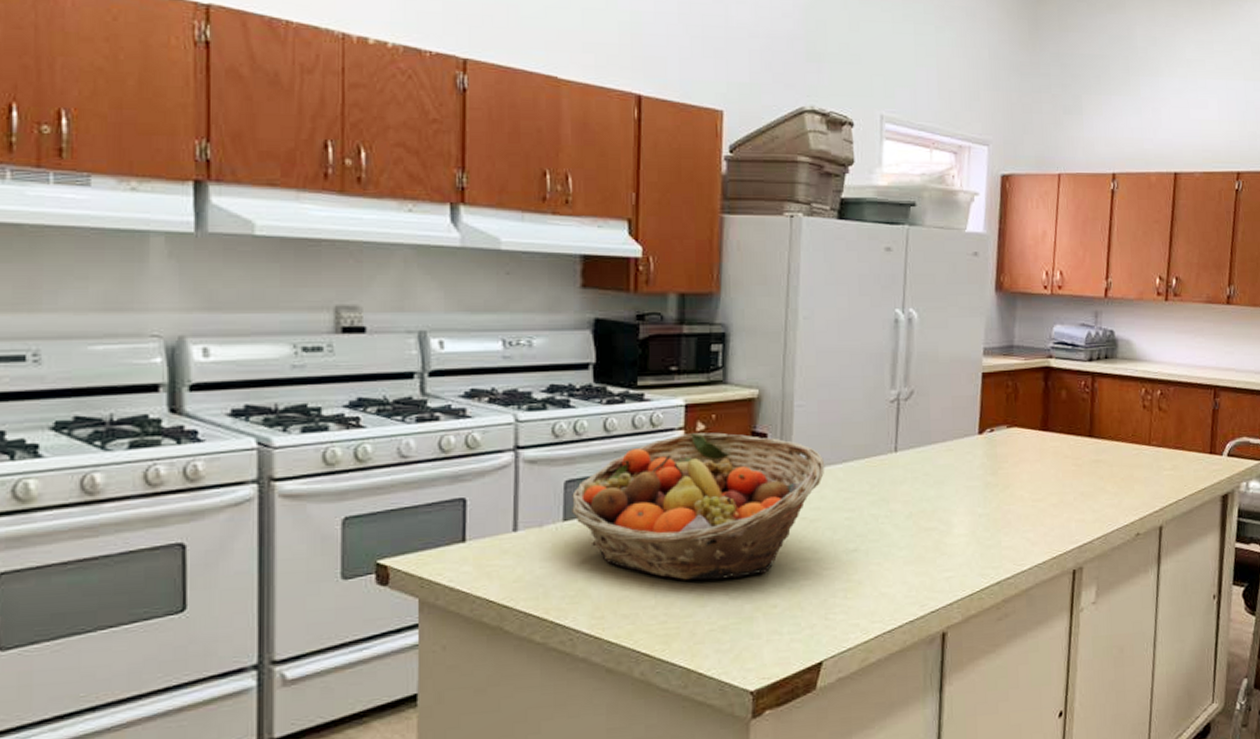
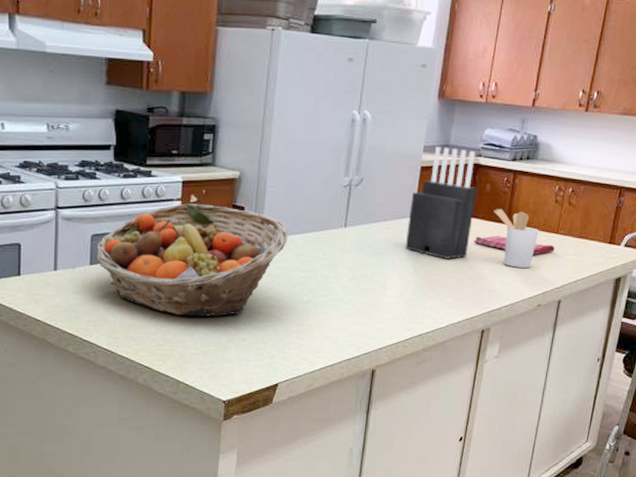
knife block: none [971,347,1051,484] -> present [405,146,477,259]
dish towel: none [1053,452,1148,472] -> present [474,236,555,255]
utensil holder: none [1073,419,1128,490] -> present [494,209,539,268]

